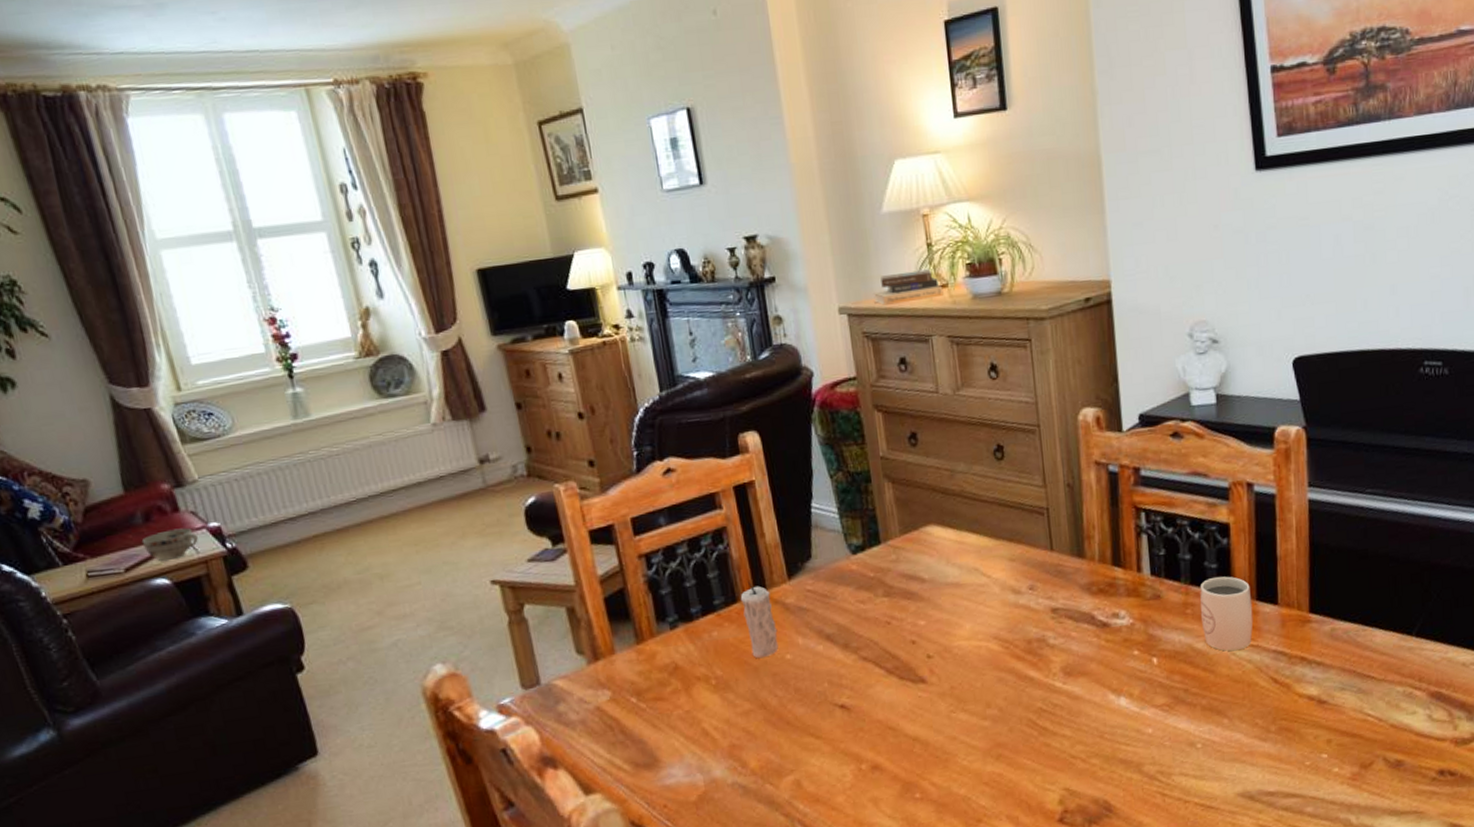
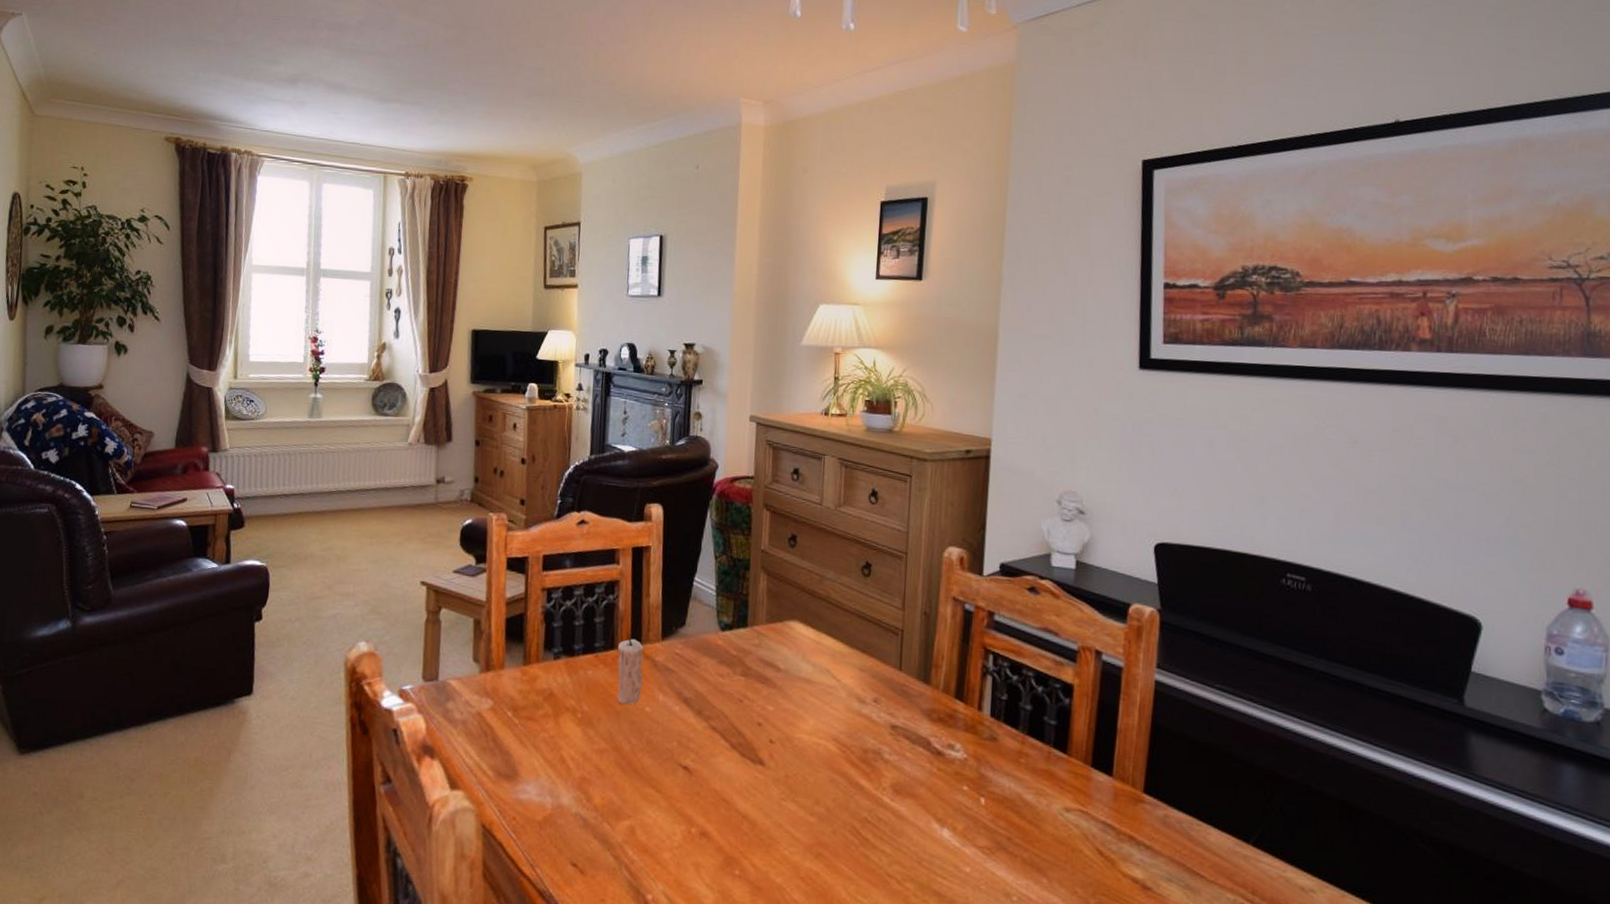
teacup: present [141,528,198,562] -> none [175,483,216,508]
books: present [874,269,944,306] -> none [781,396,842,424]
mug: present [1199,576,1254,652] -> none [1033,733,1087,813]

